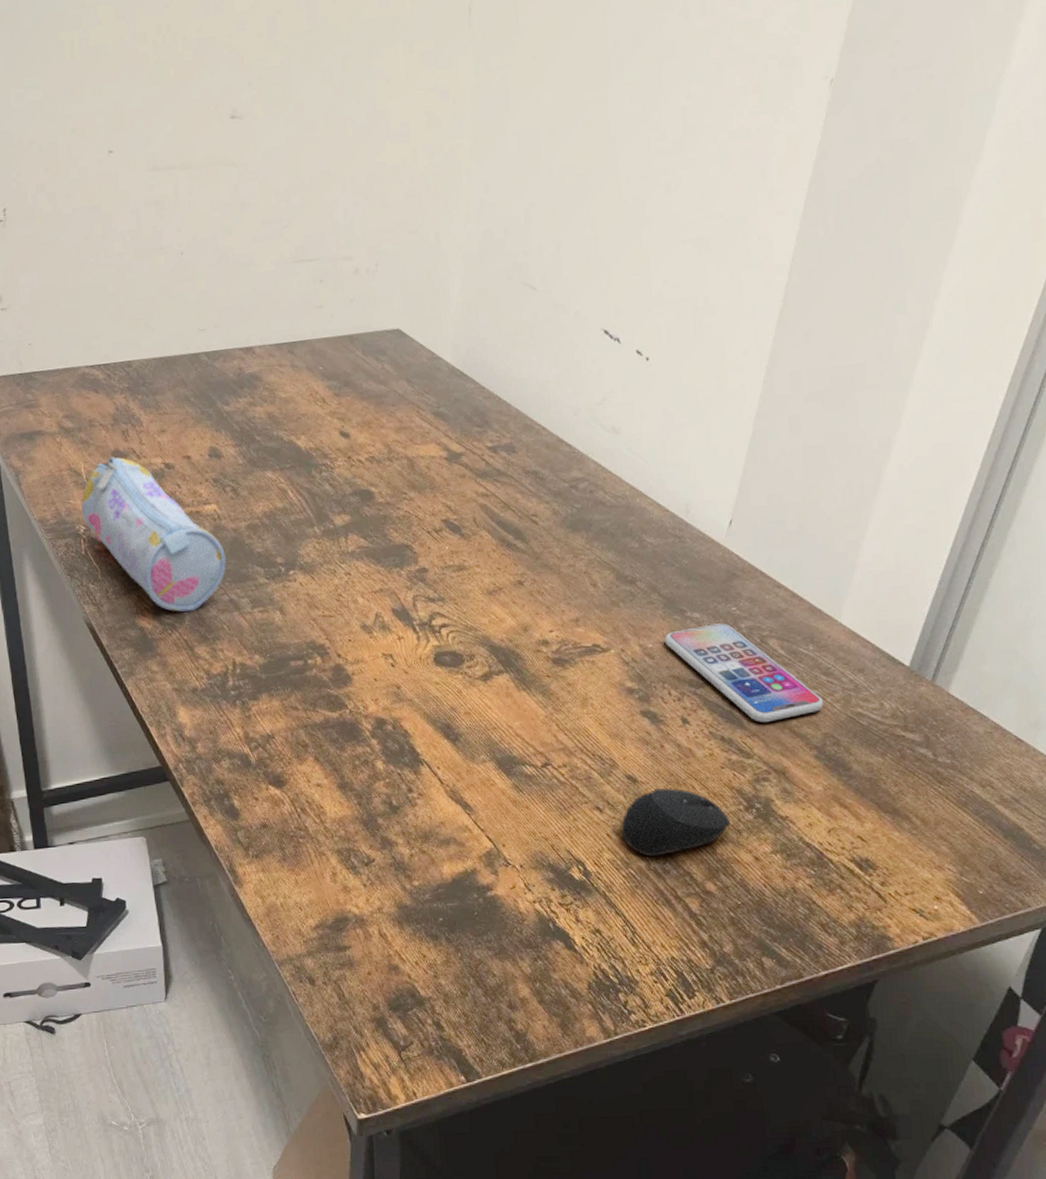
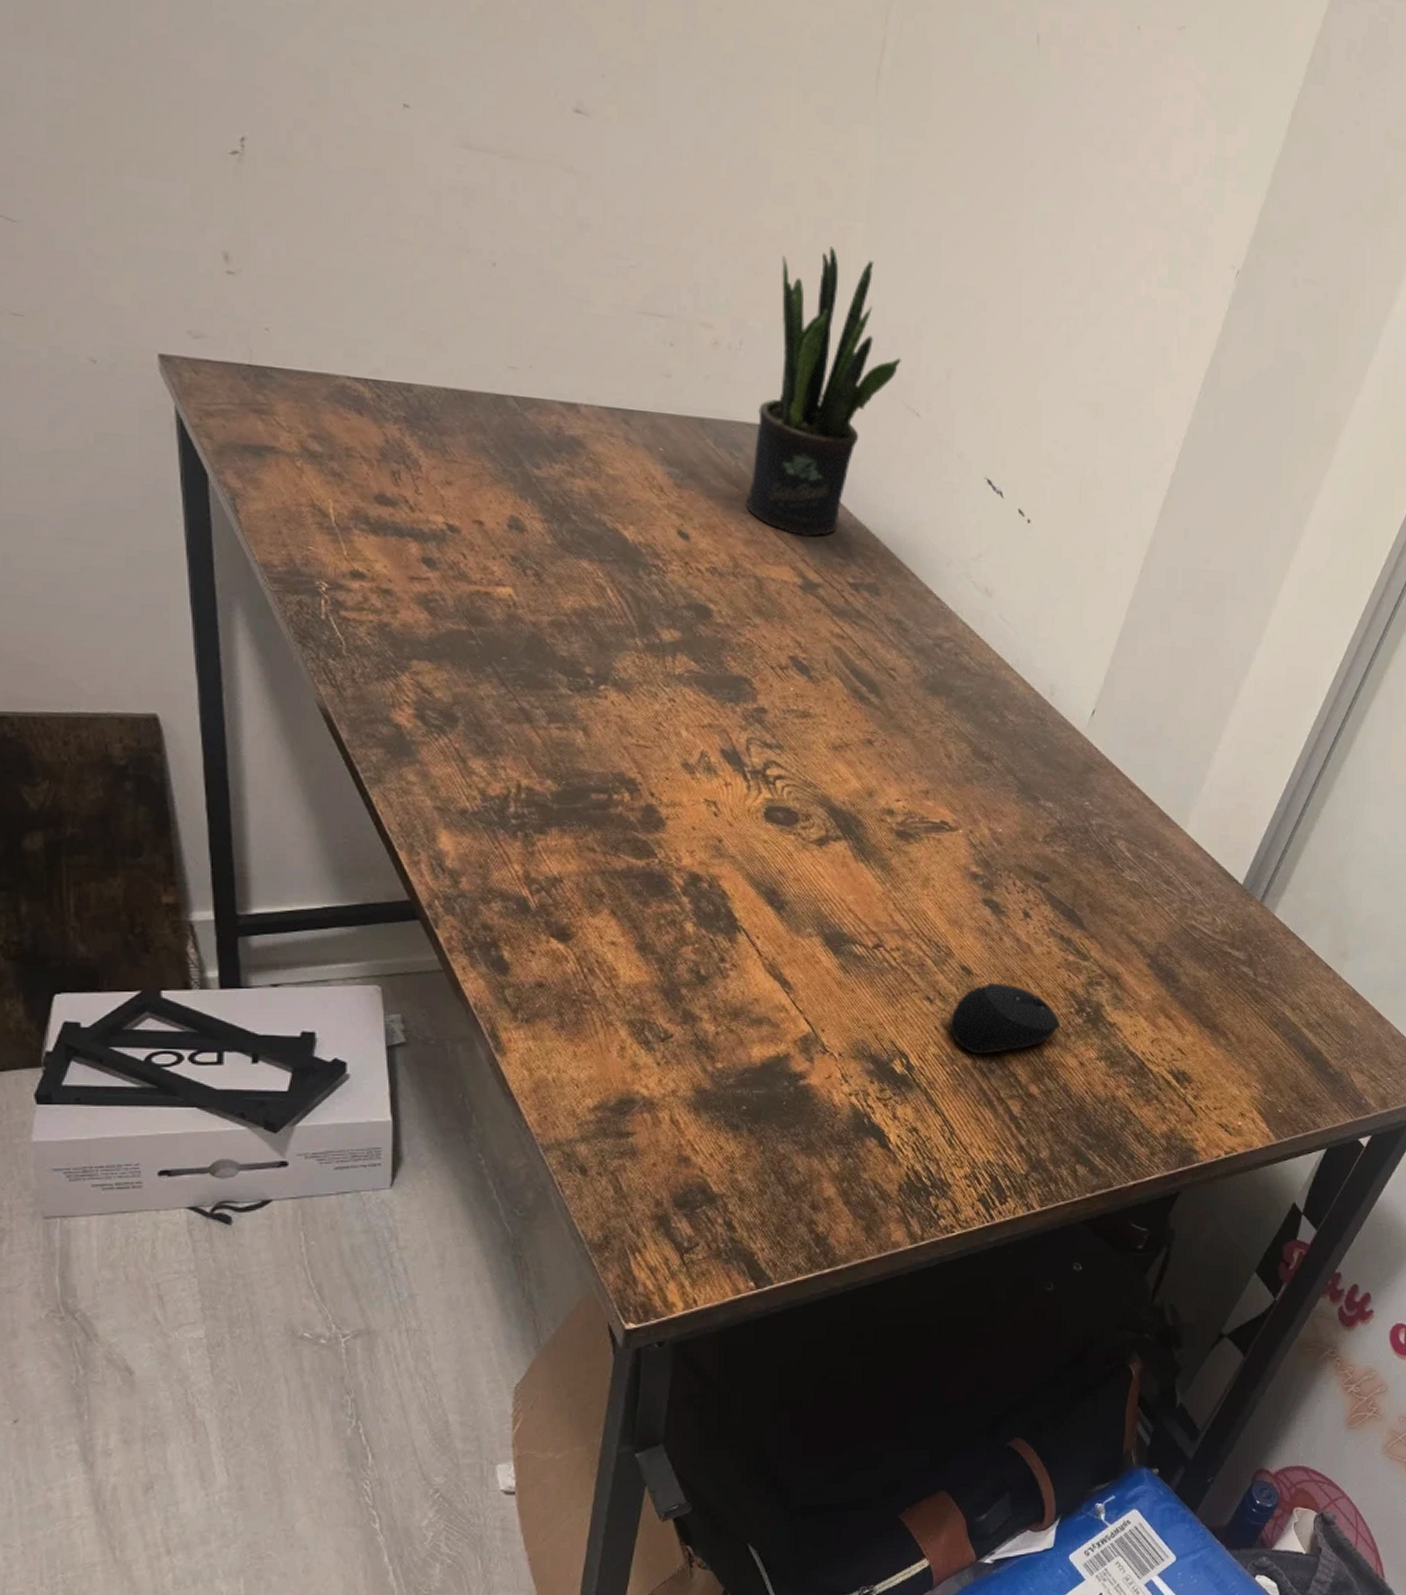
pencil case: present [81,457,226,612] -> none [325,501,519,715]
potted plant: none [393,165,515,415] -> present [746,246,901,537]
smartphone: present [664,623,824,722] -> none [1015,816,1162,925]

